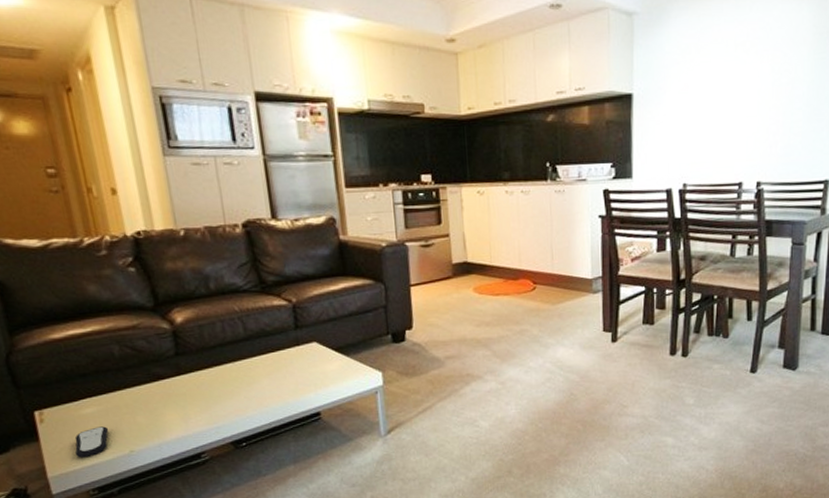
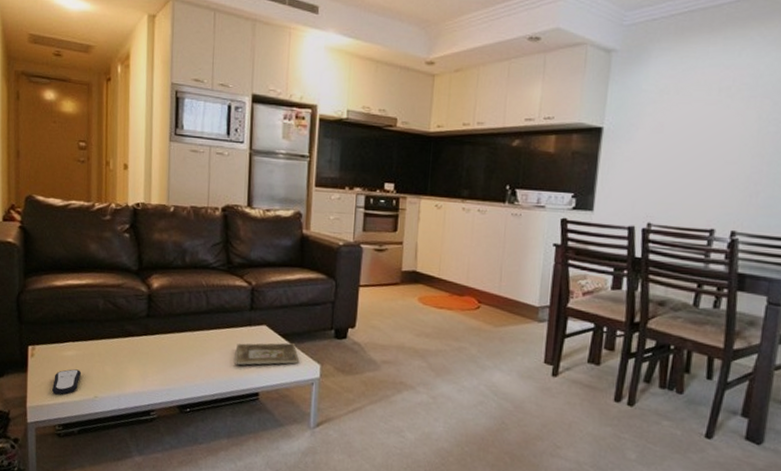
picture frame: none [286,355,359,389] -> present [234,342,300,366]

